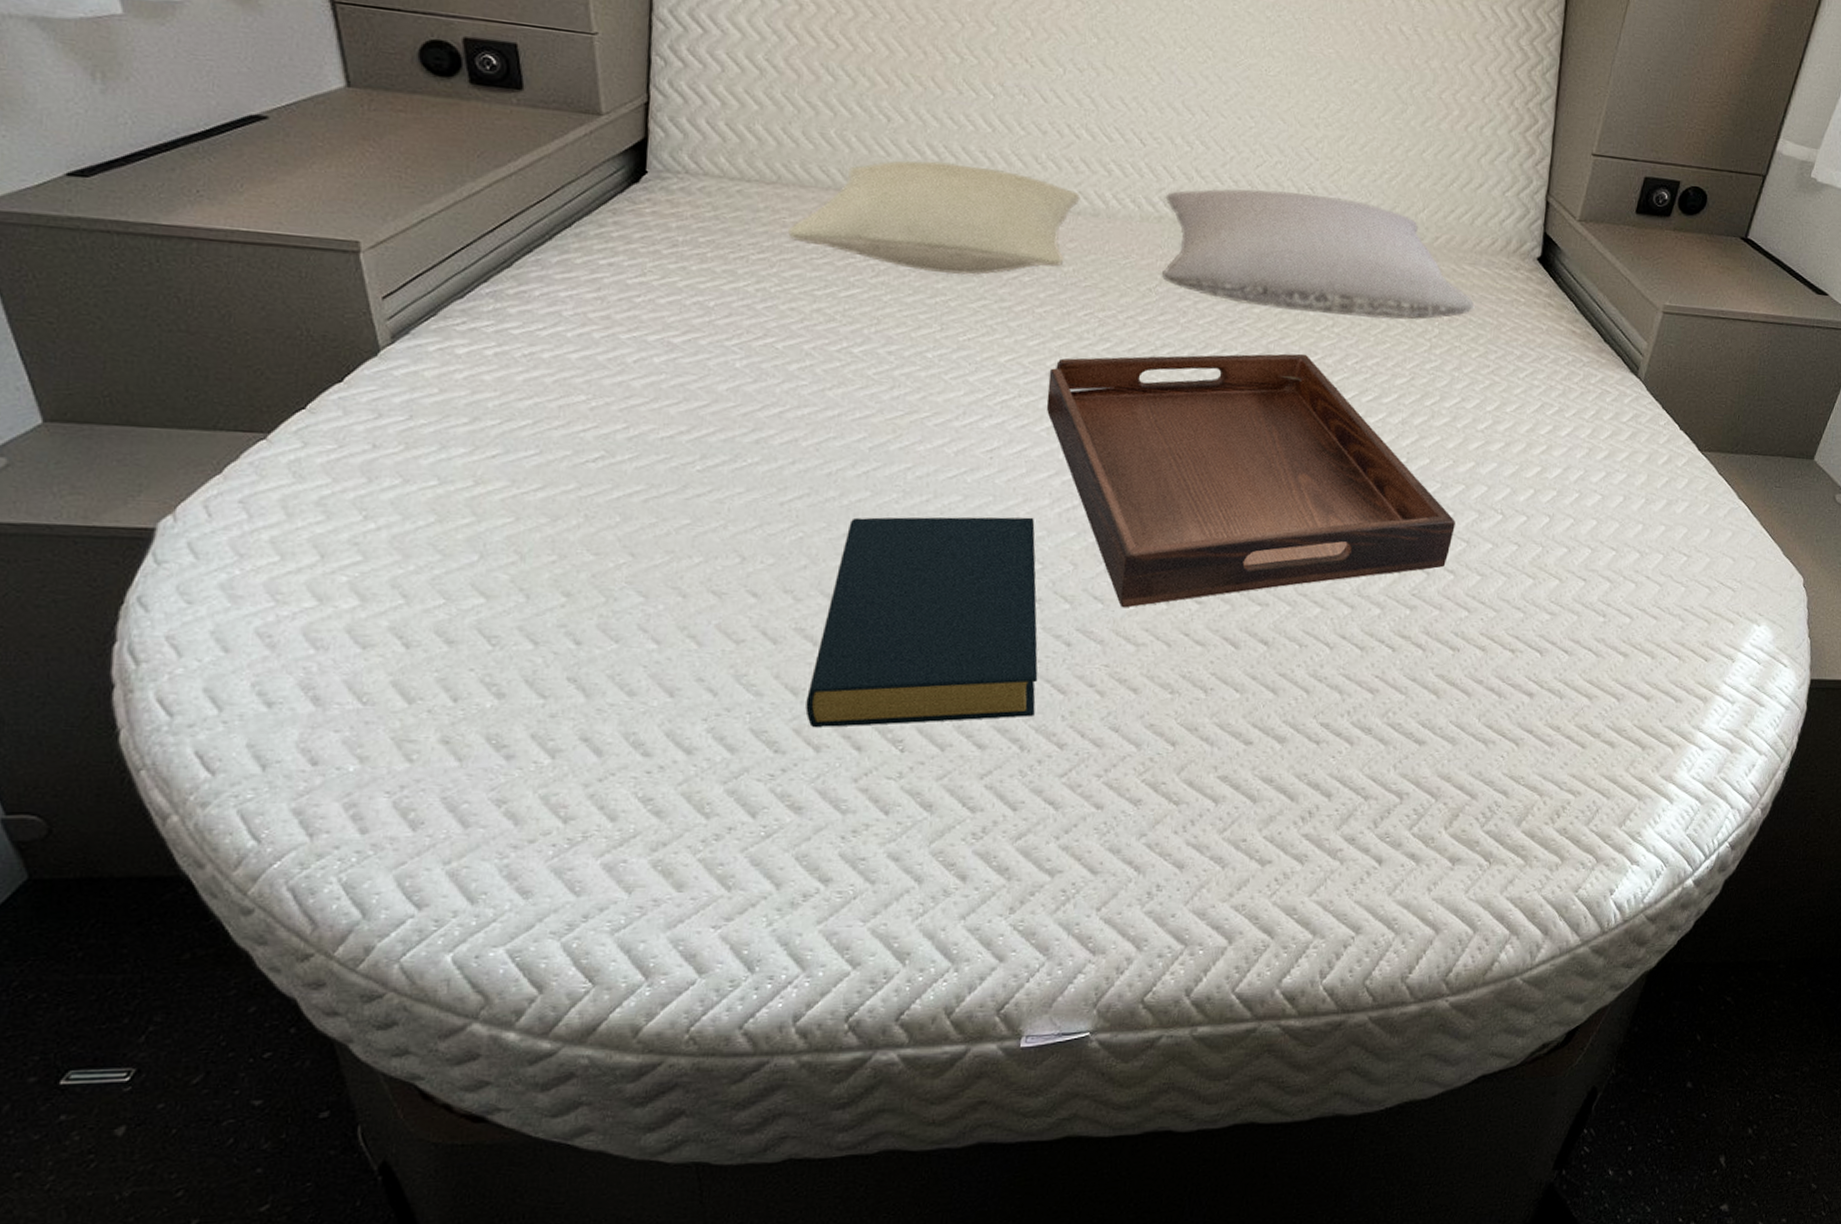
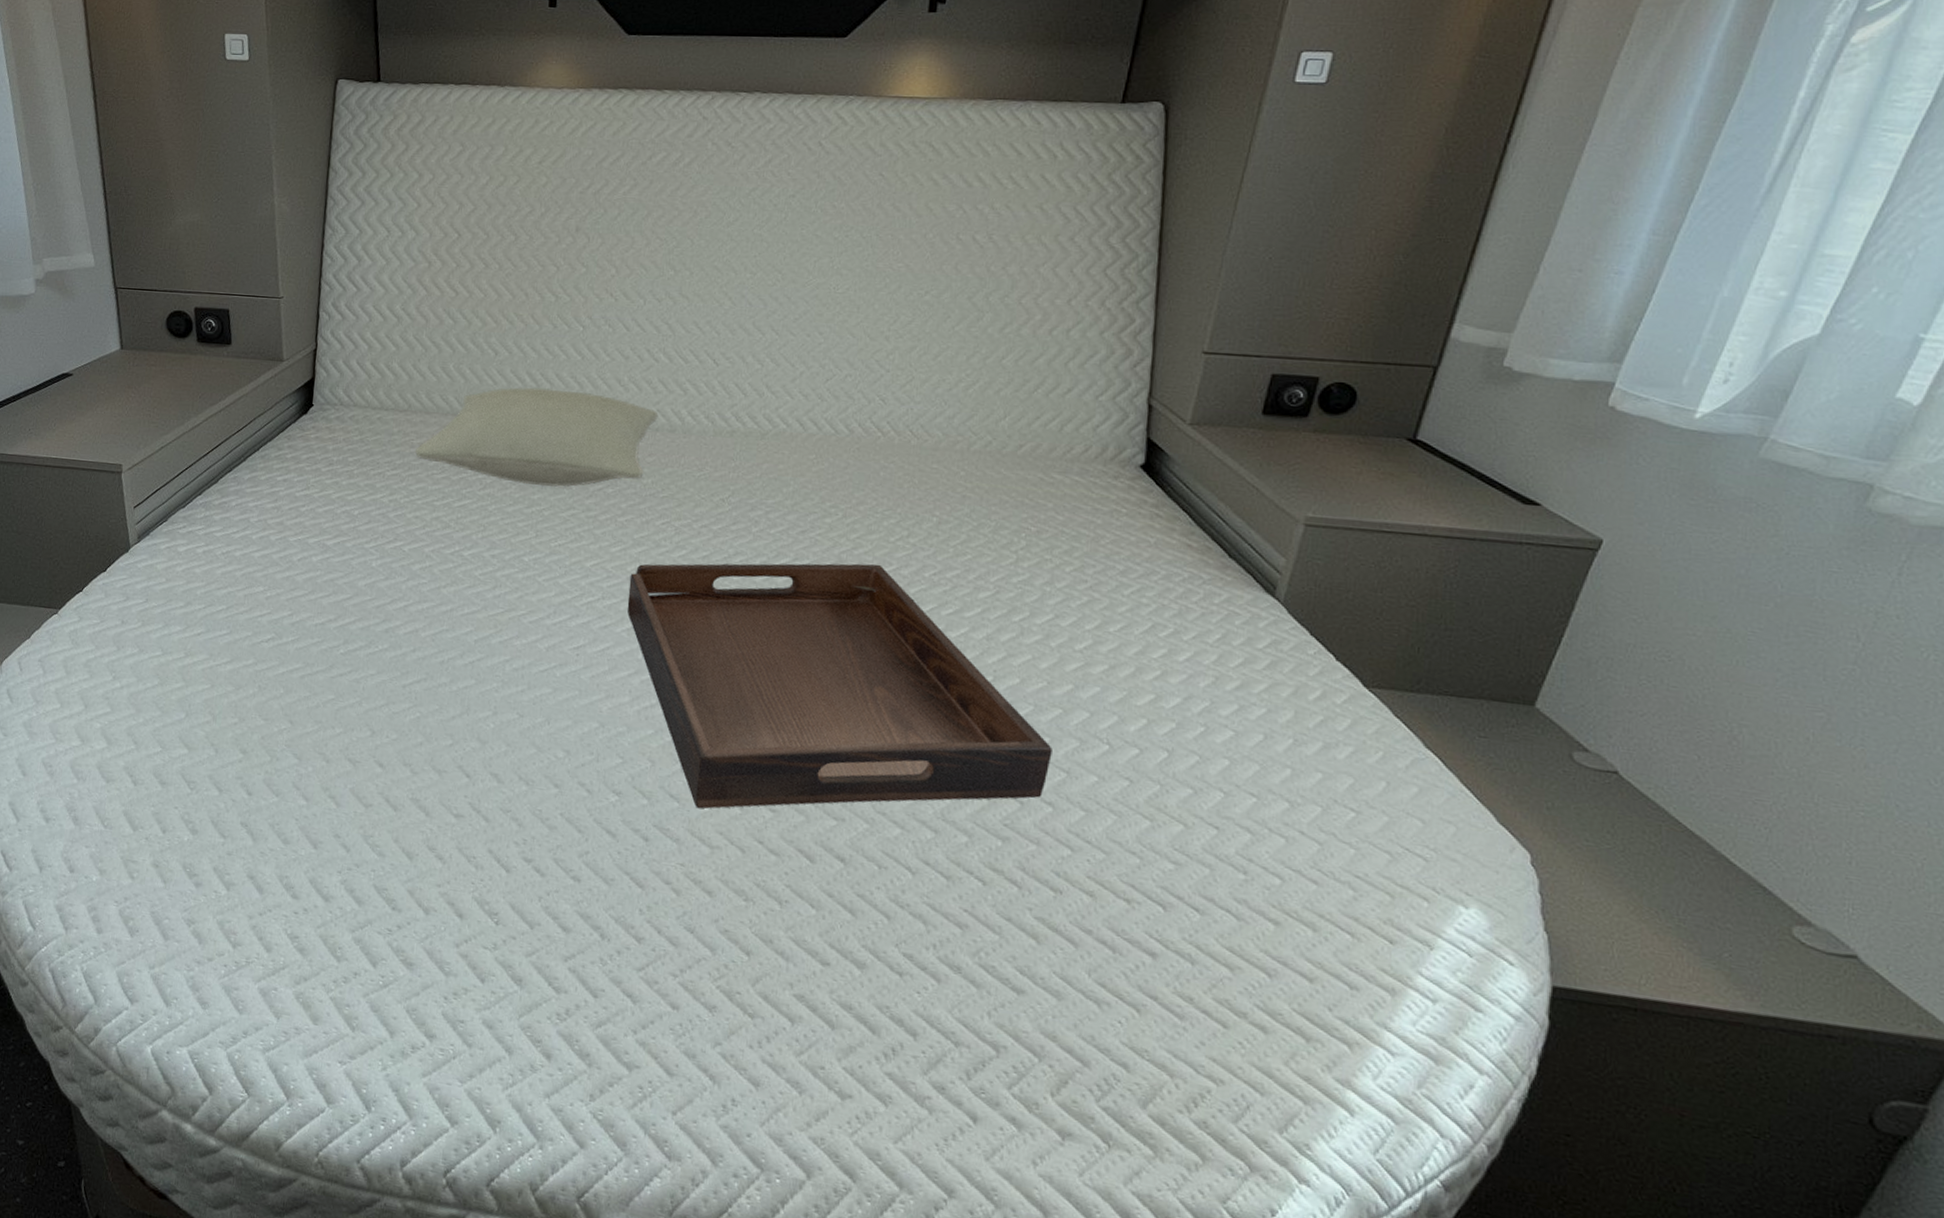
hardback book: present [805,517,1038,728] -> none [418,702,618,906]
pillow: present [1161,188,1475,321] -> none [733,401,1067,532]

